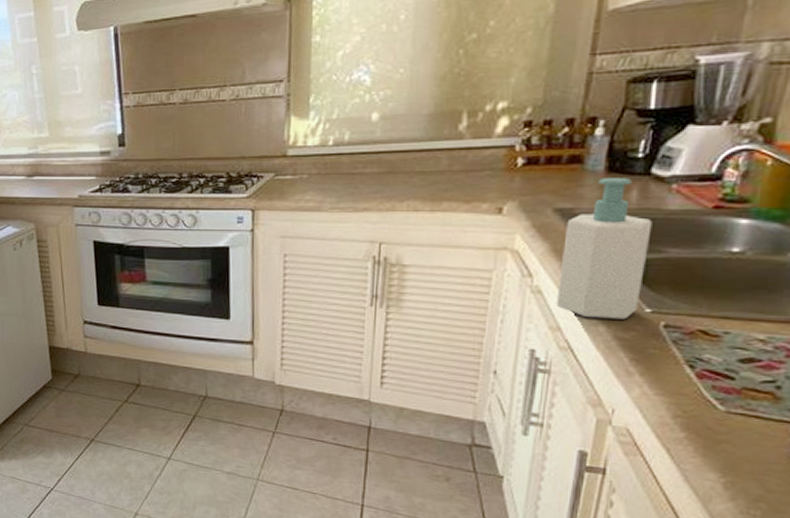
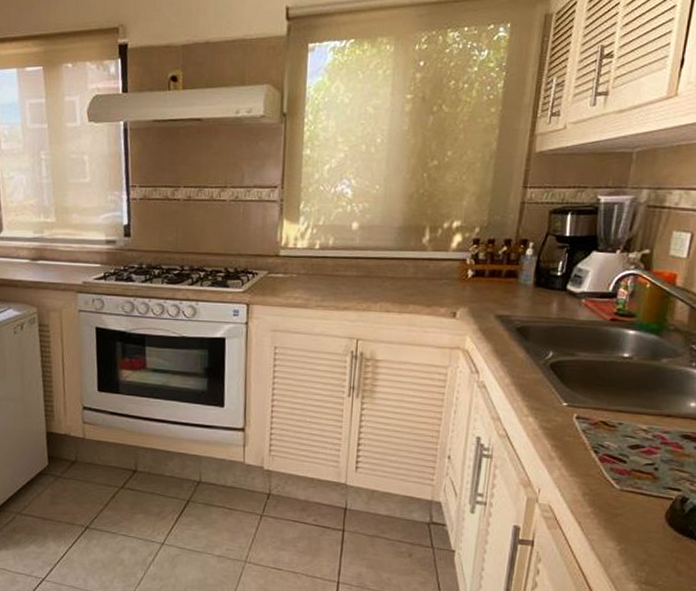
soap bottle: present [556,178,653,320] -> none [496,291,568,412]

